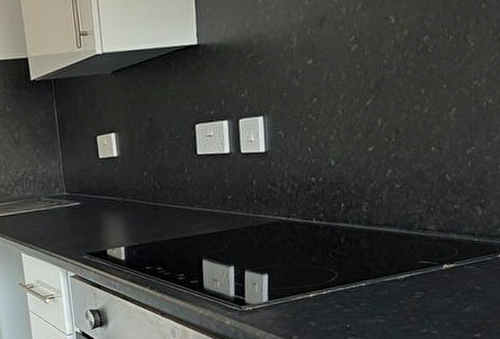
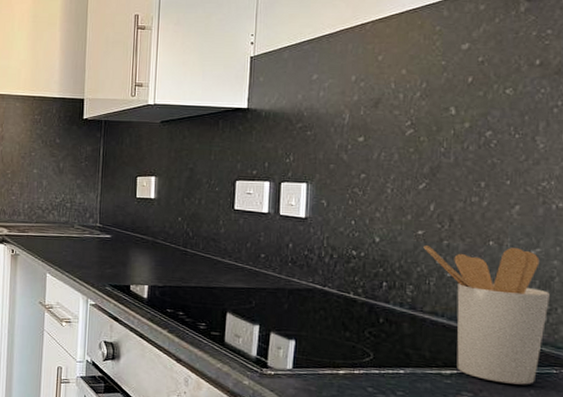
utensil holder: none [374,149,484,278] -> present [423,245,550,385]

